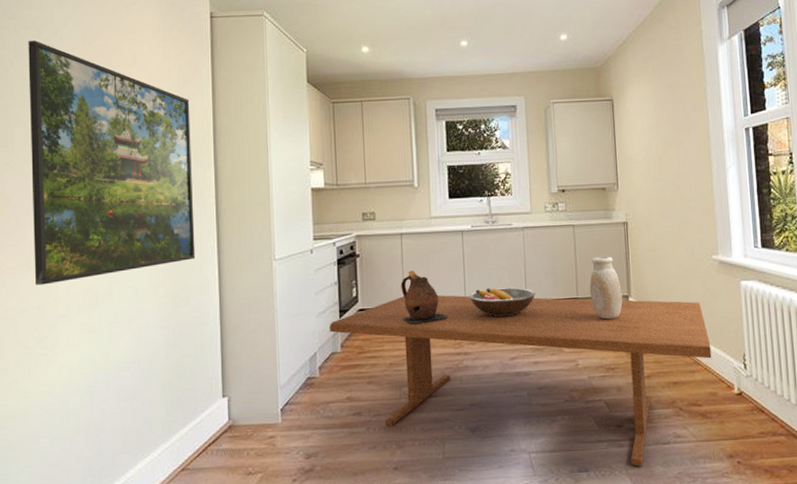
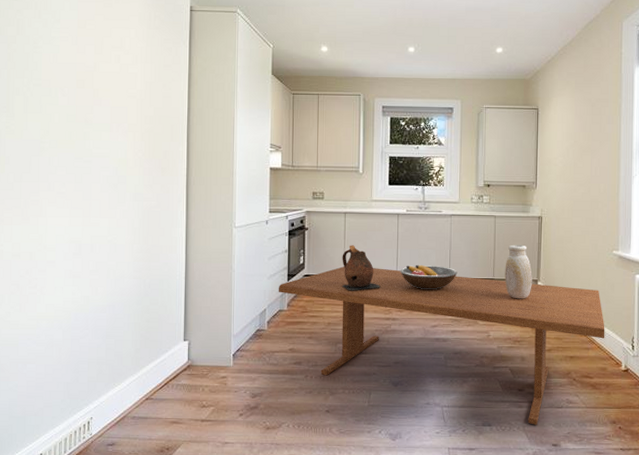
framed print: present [28,41,196,285] -> none [28,21,168,234]

